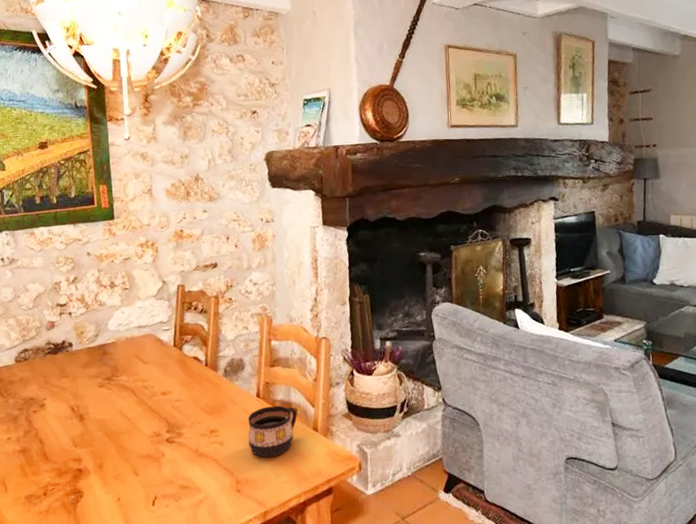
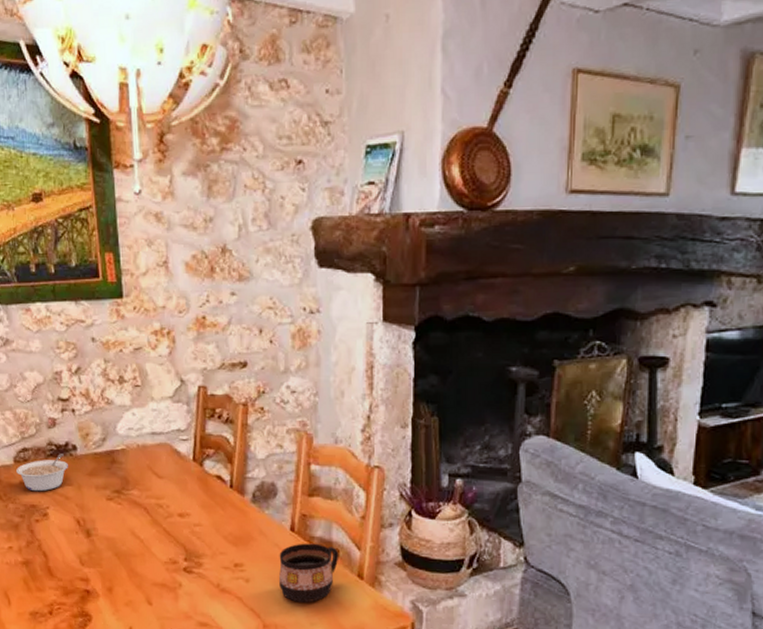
legume: none [17,351,64,386] -> present [16,454,68,492]

